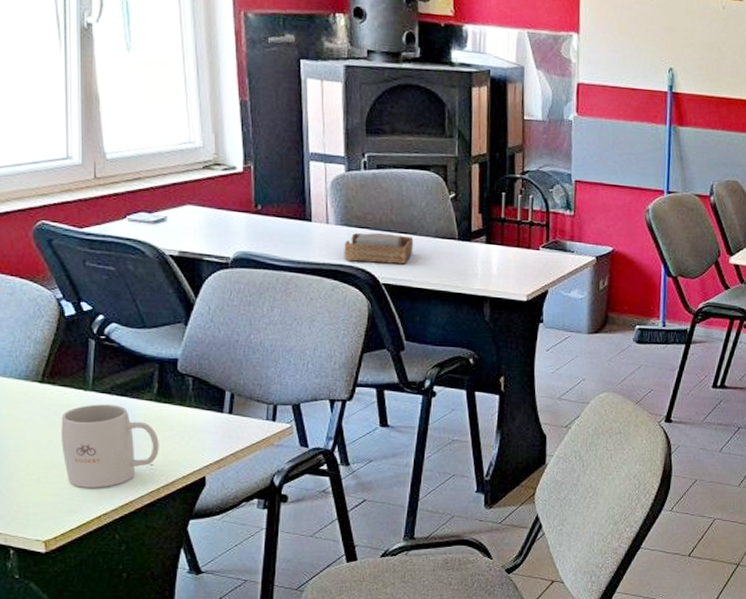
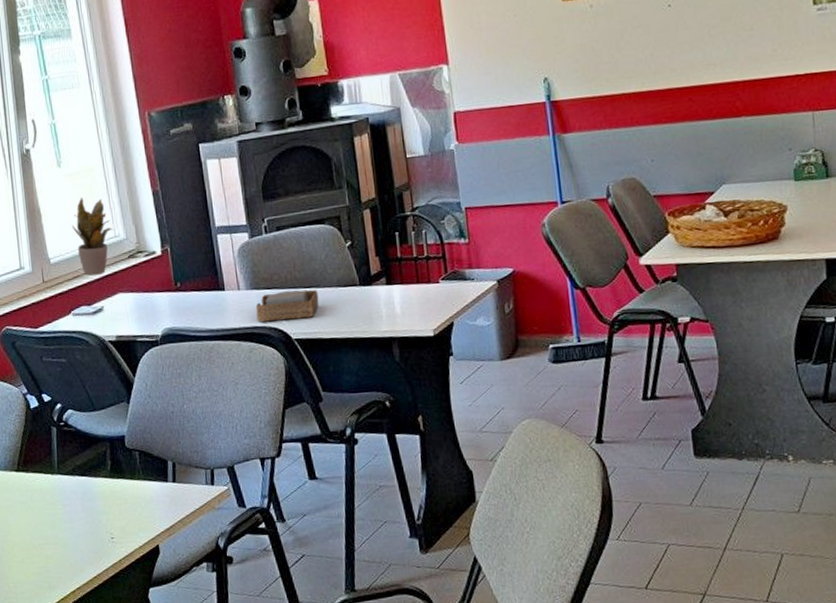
mug: present [61,404,159,488] -> none [35,484,118,565]
potted plant: none [136,90,189,182] -> present [71,197,114,276]

